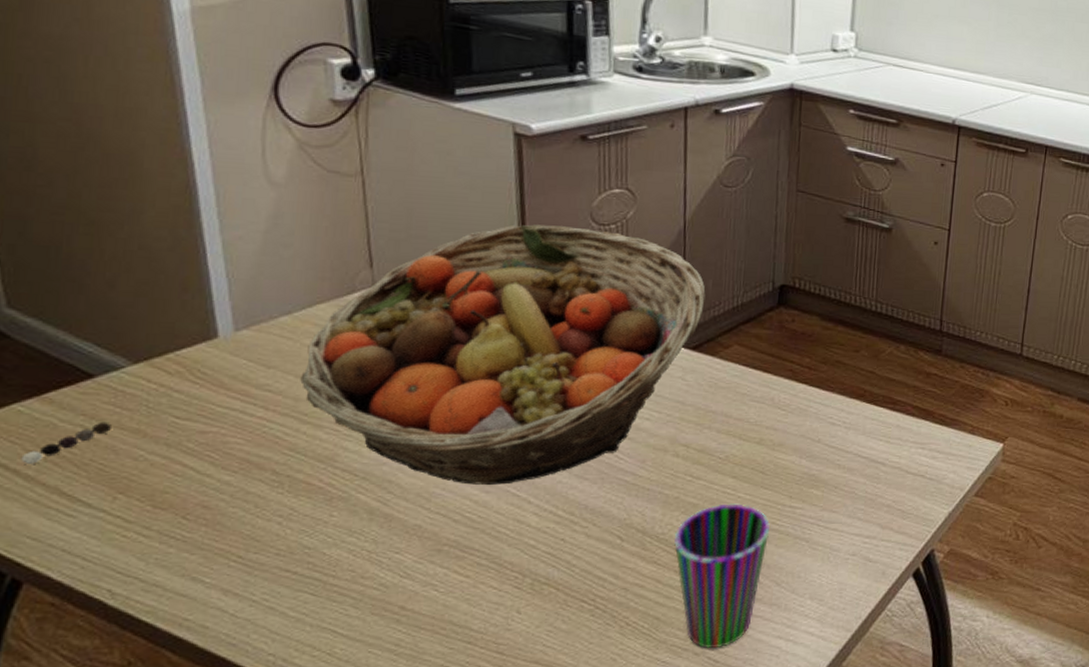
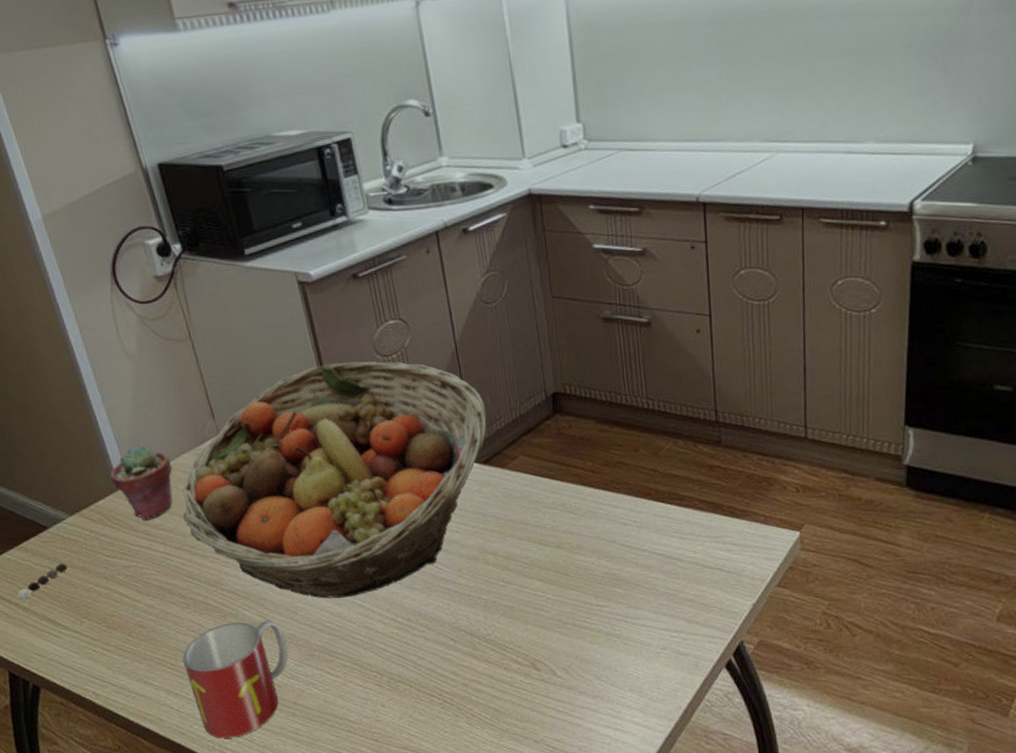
potted succulent: none [207,288,300,378] -> present [110,445,173,521]
mug: none [256,507,408,651] -> present [182,620,288,738]
cup: present [674,503,770,649] -> none [498,604,583,737]

